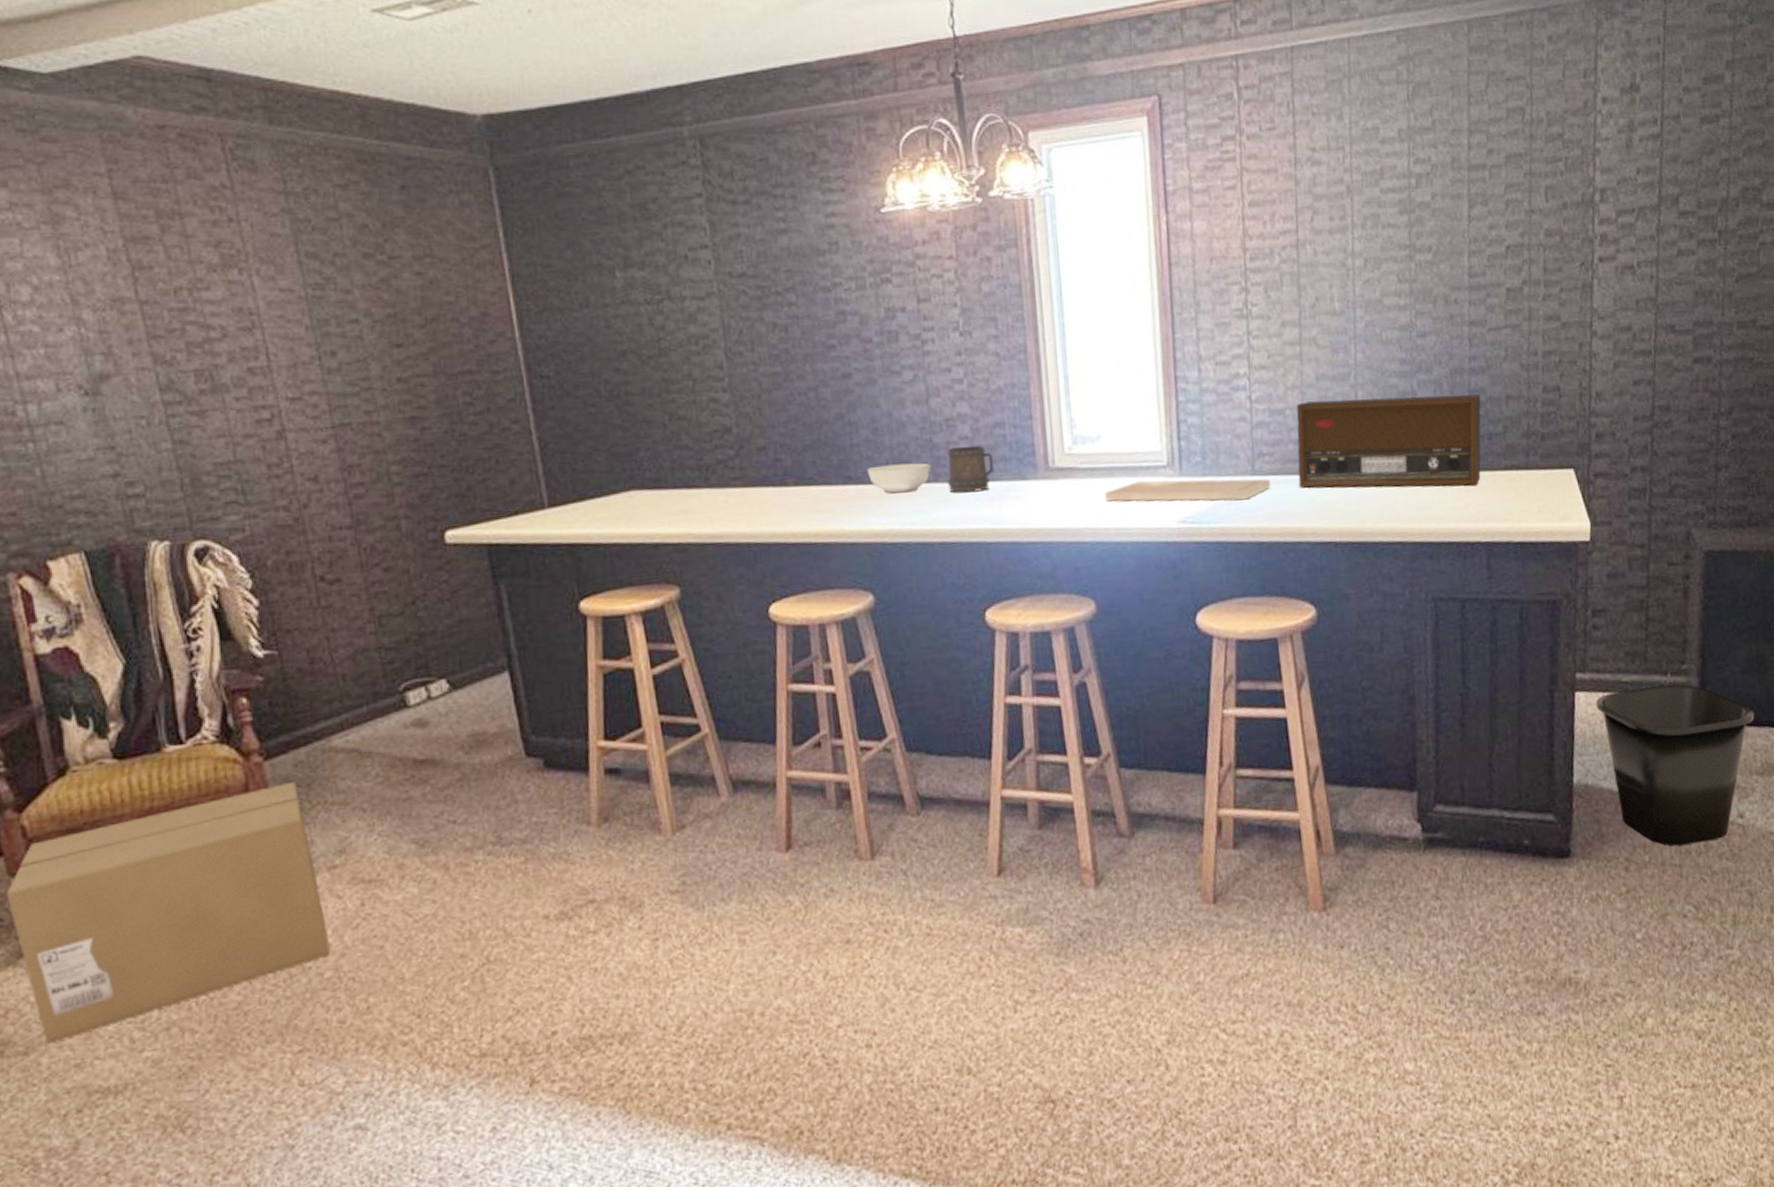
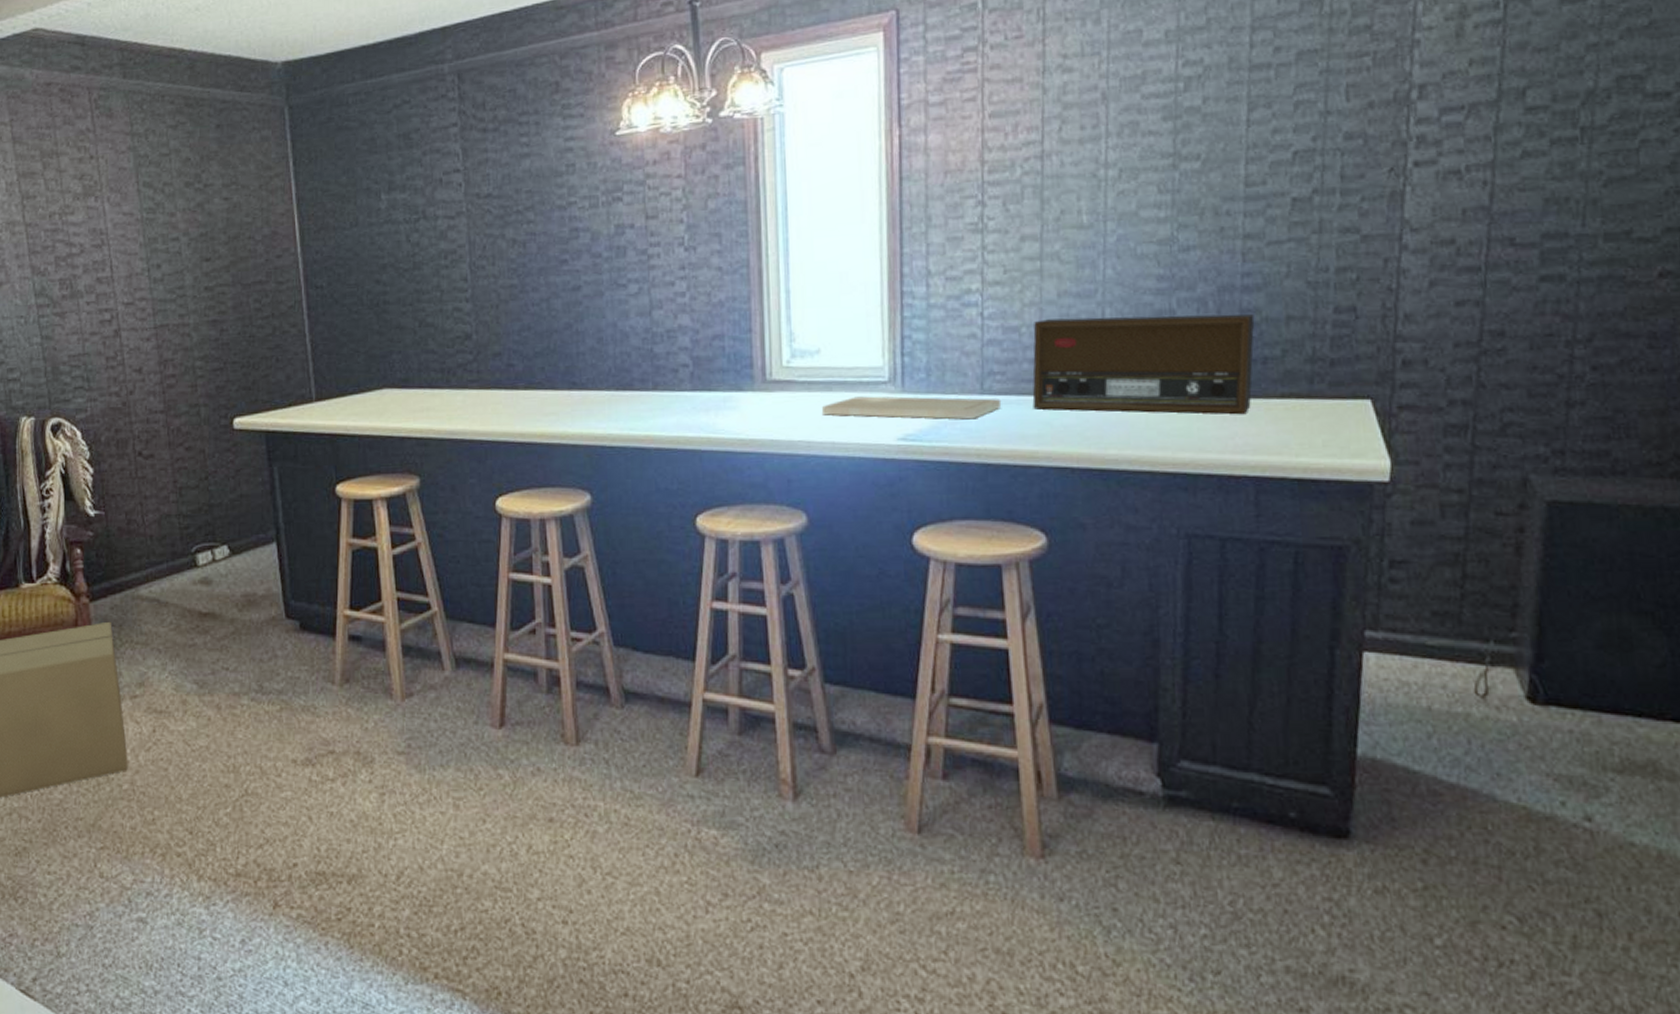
bowl: present [866,462,932,493] -> none [590,371,651,400]
beer mug: present [947,445,995,493] -> none [665,356,712,402]
waste bin: present [1595,684,1755,846] -> none [1389,653,1613,844]

